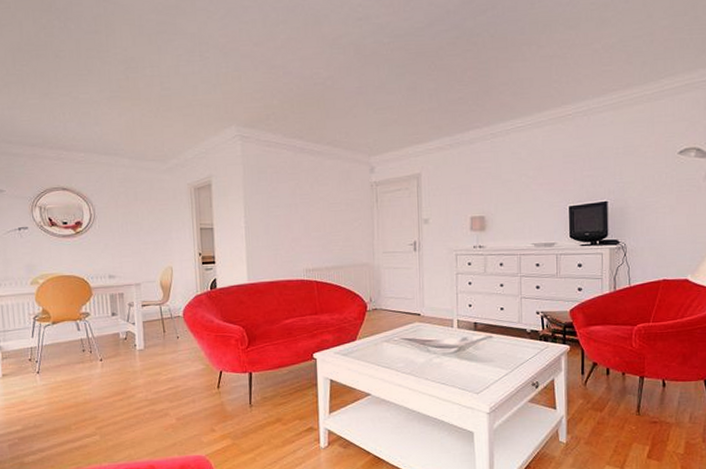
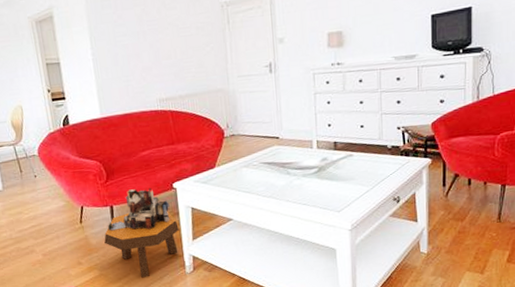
footstool: none [240,380,316,450] -> present [104,211,179,278]
ruined building: none [245,356,309,399] -> present [108,187,170,231]

